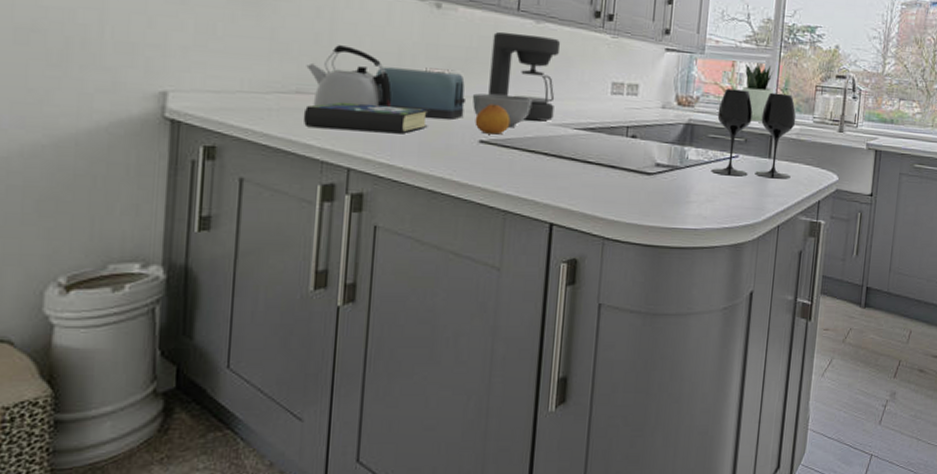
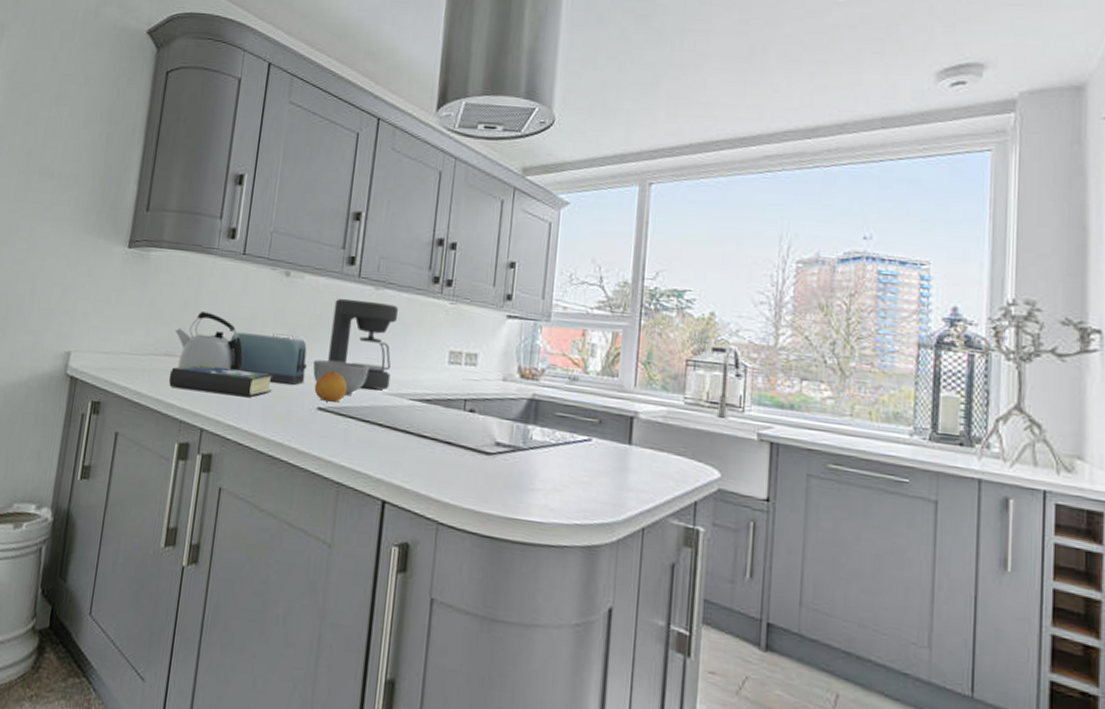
wine glass: present [711,88,797,179] -> none [559,360,663,472]
planter: present [742,63,774,122] -> none [595,332,633,401]

